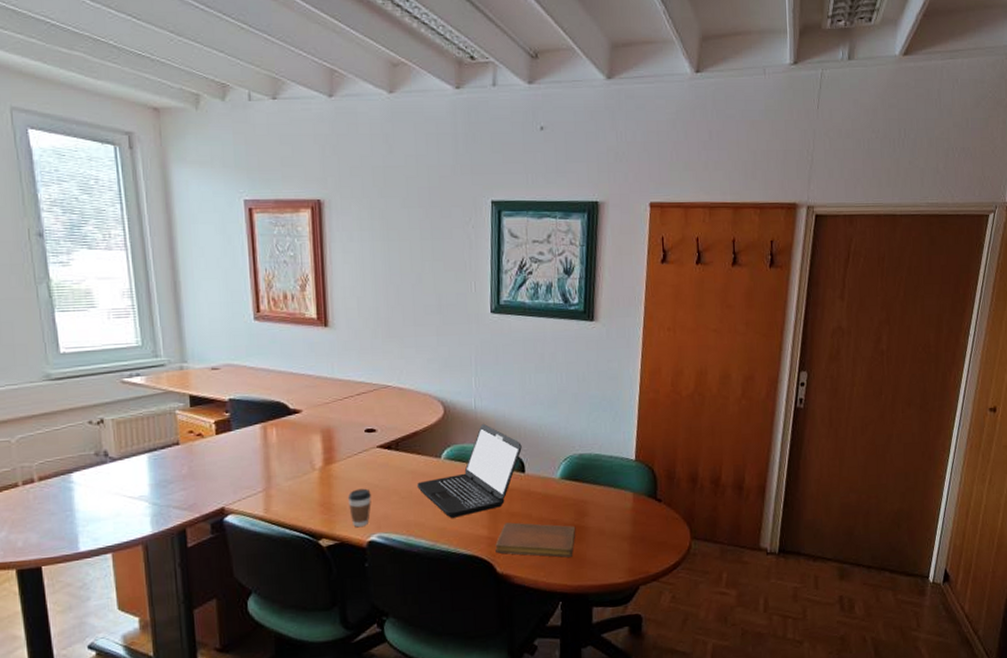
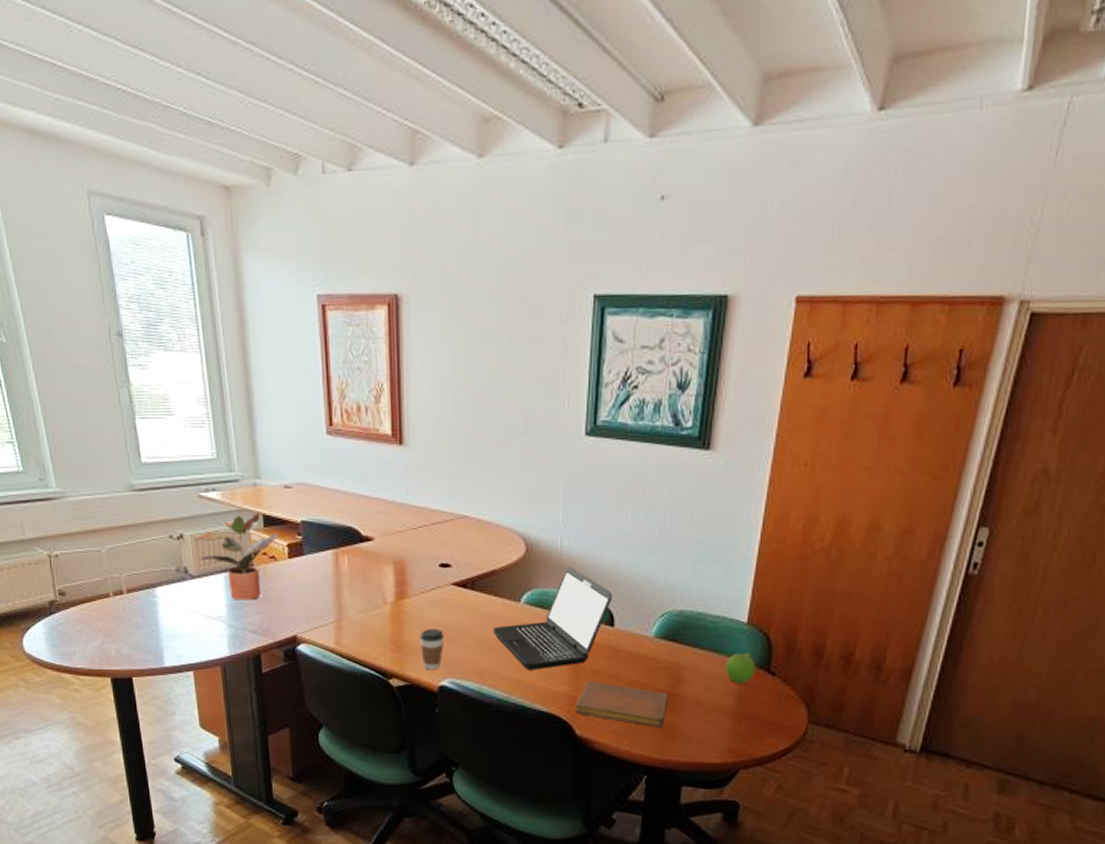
potted plant: none [120,394,207,479] -> present [198,512,280,601]
fruit: none [621,484,645,512] -> present [725,652,756,684]

